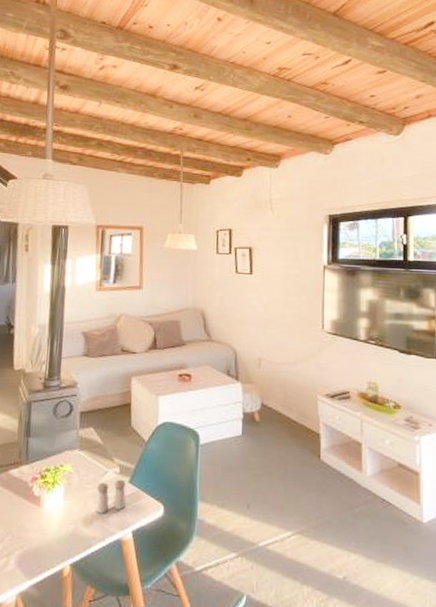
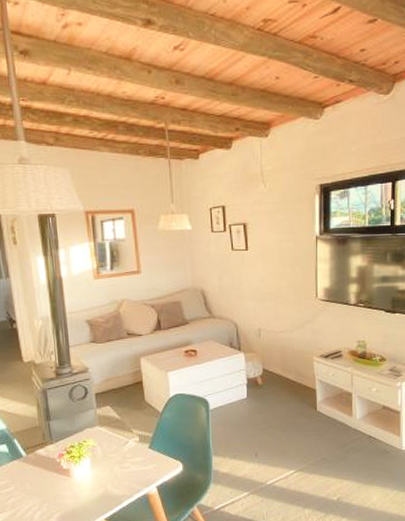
salt and pepper shaker: present [96,479,126,514] -> none [120,446,148,476]

